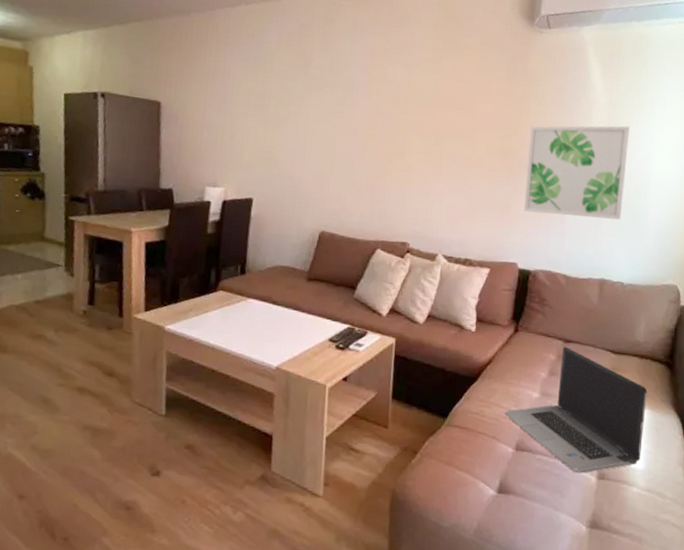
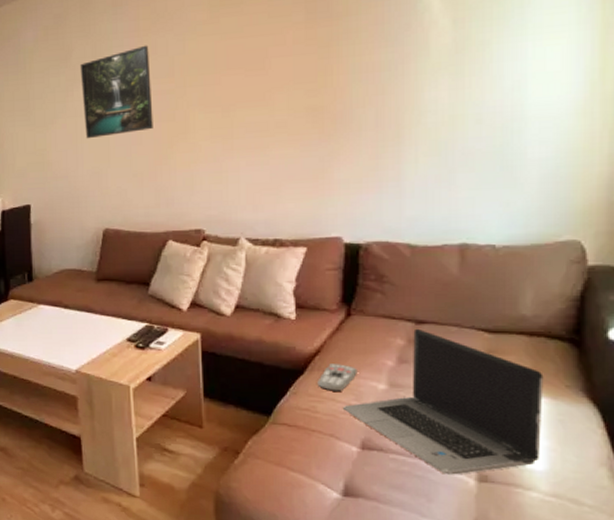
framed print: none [314,69,380,146] -> present [80,45,153,139]
remote control: none [487,373,519,398] -> present [317,364,357,391]
wall art: present [523,125,630,220] -> none [343,47,488,176]

